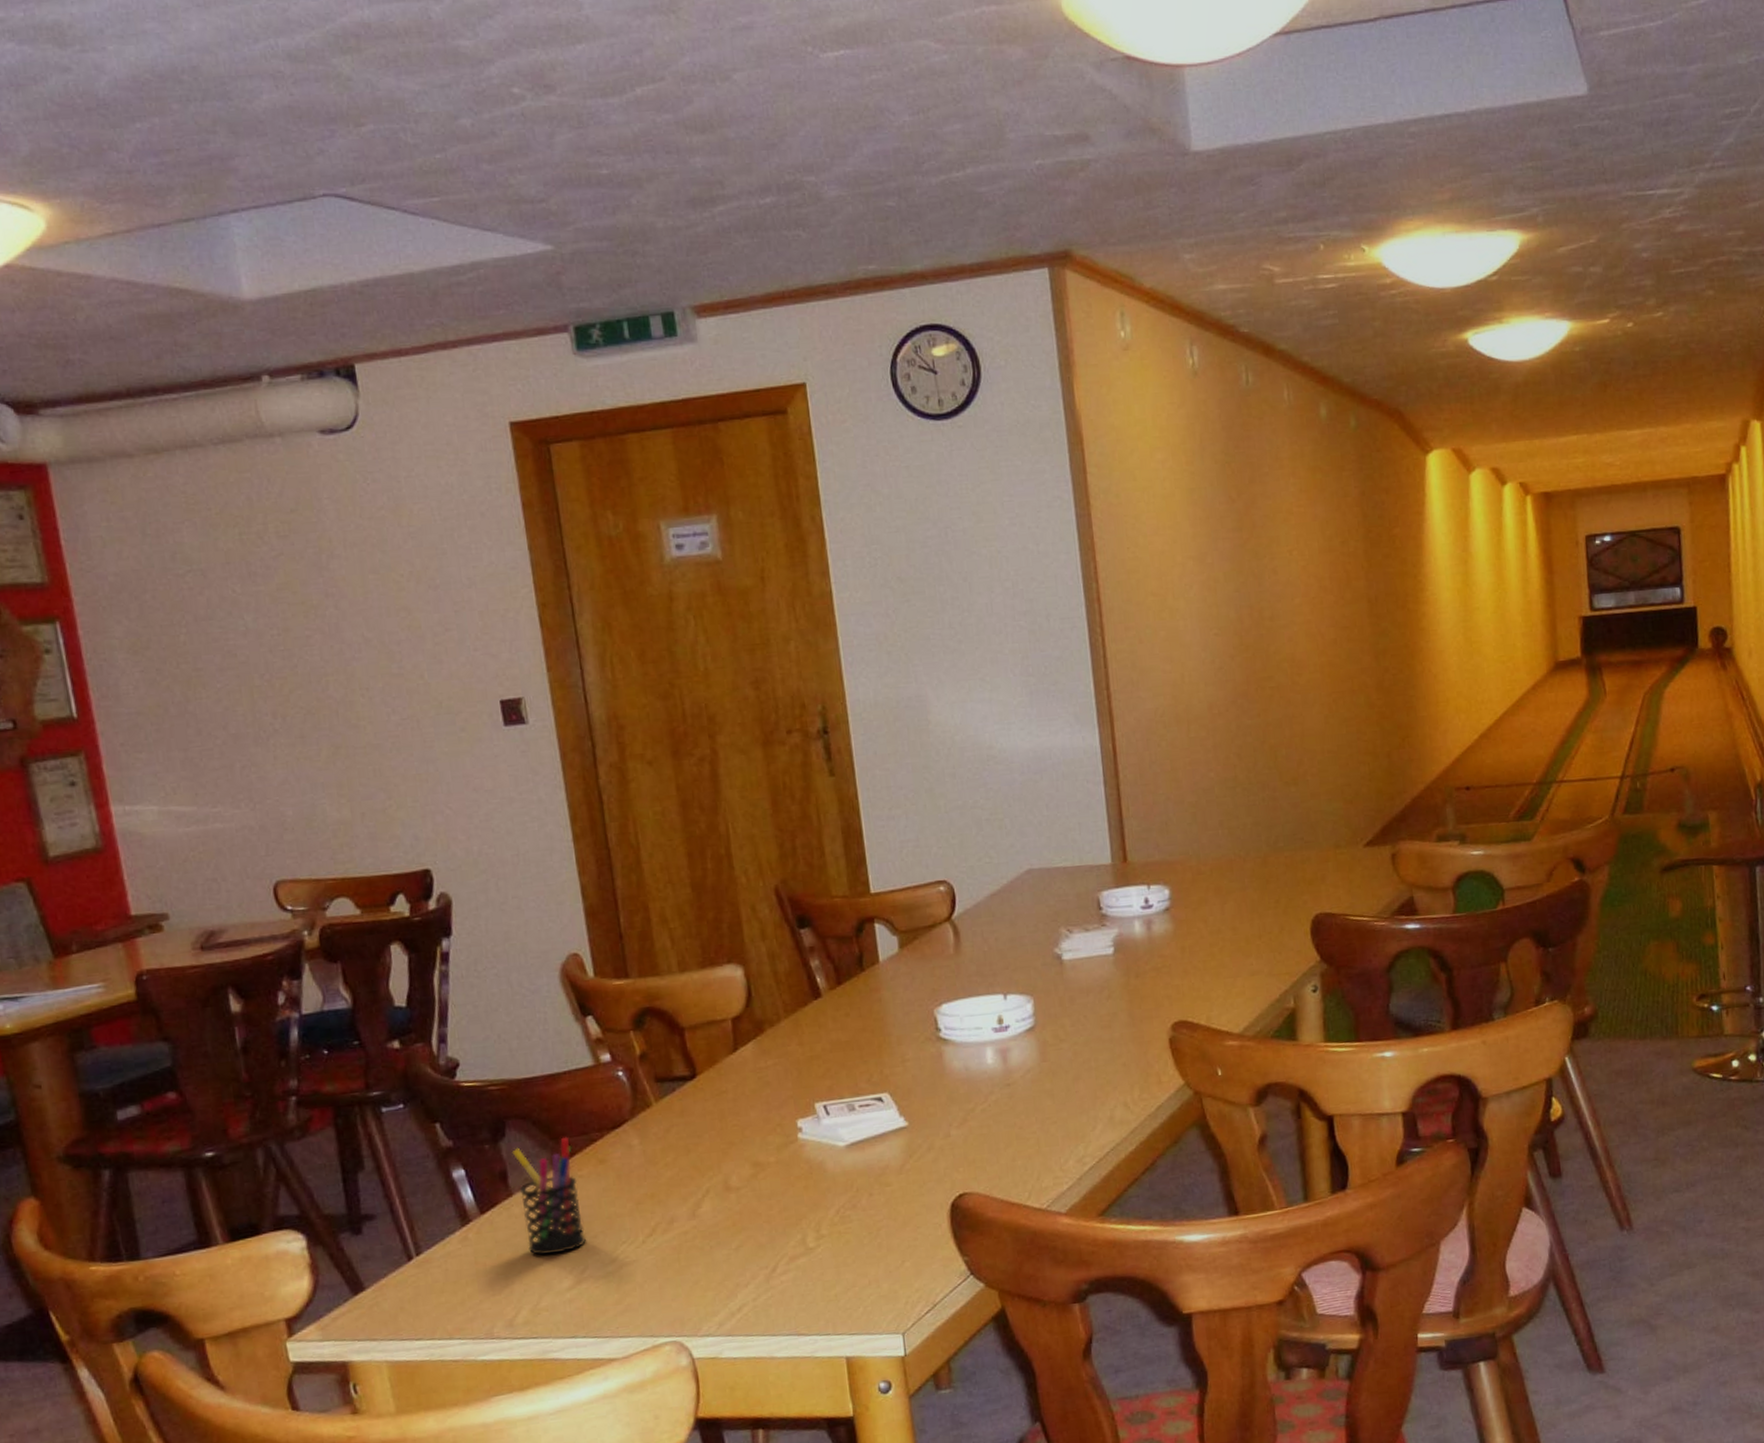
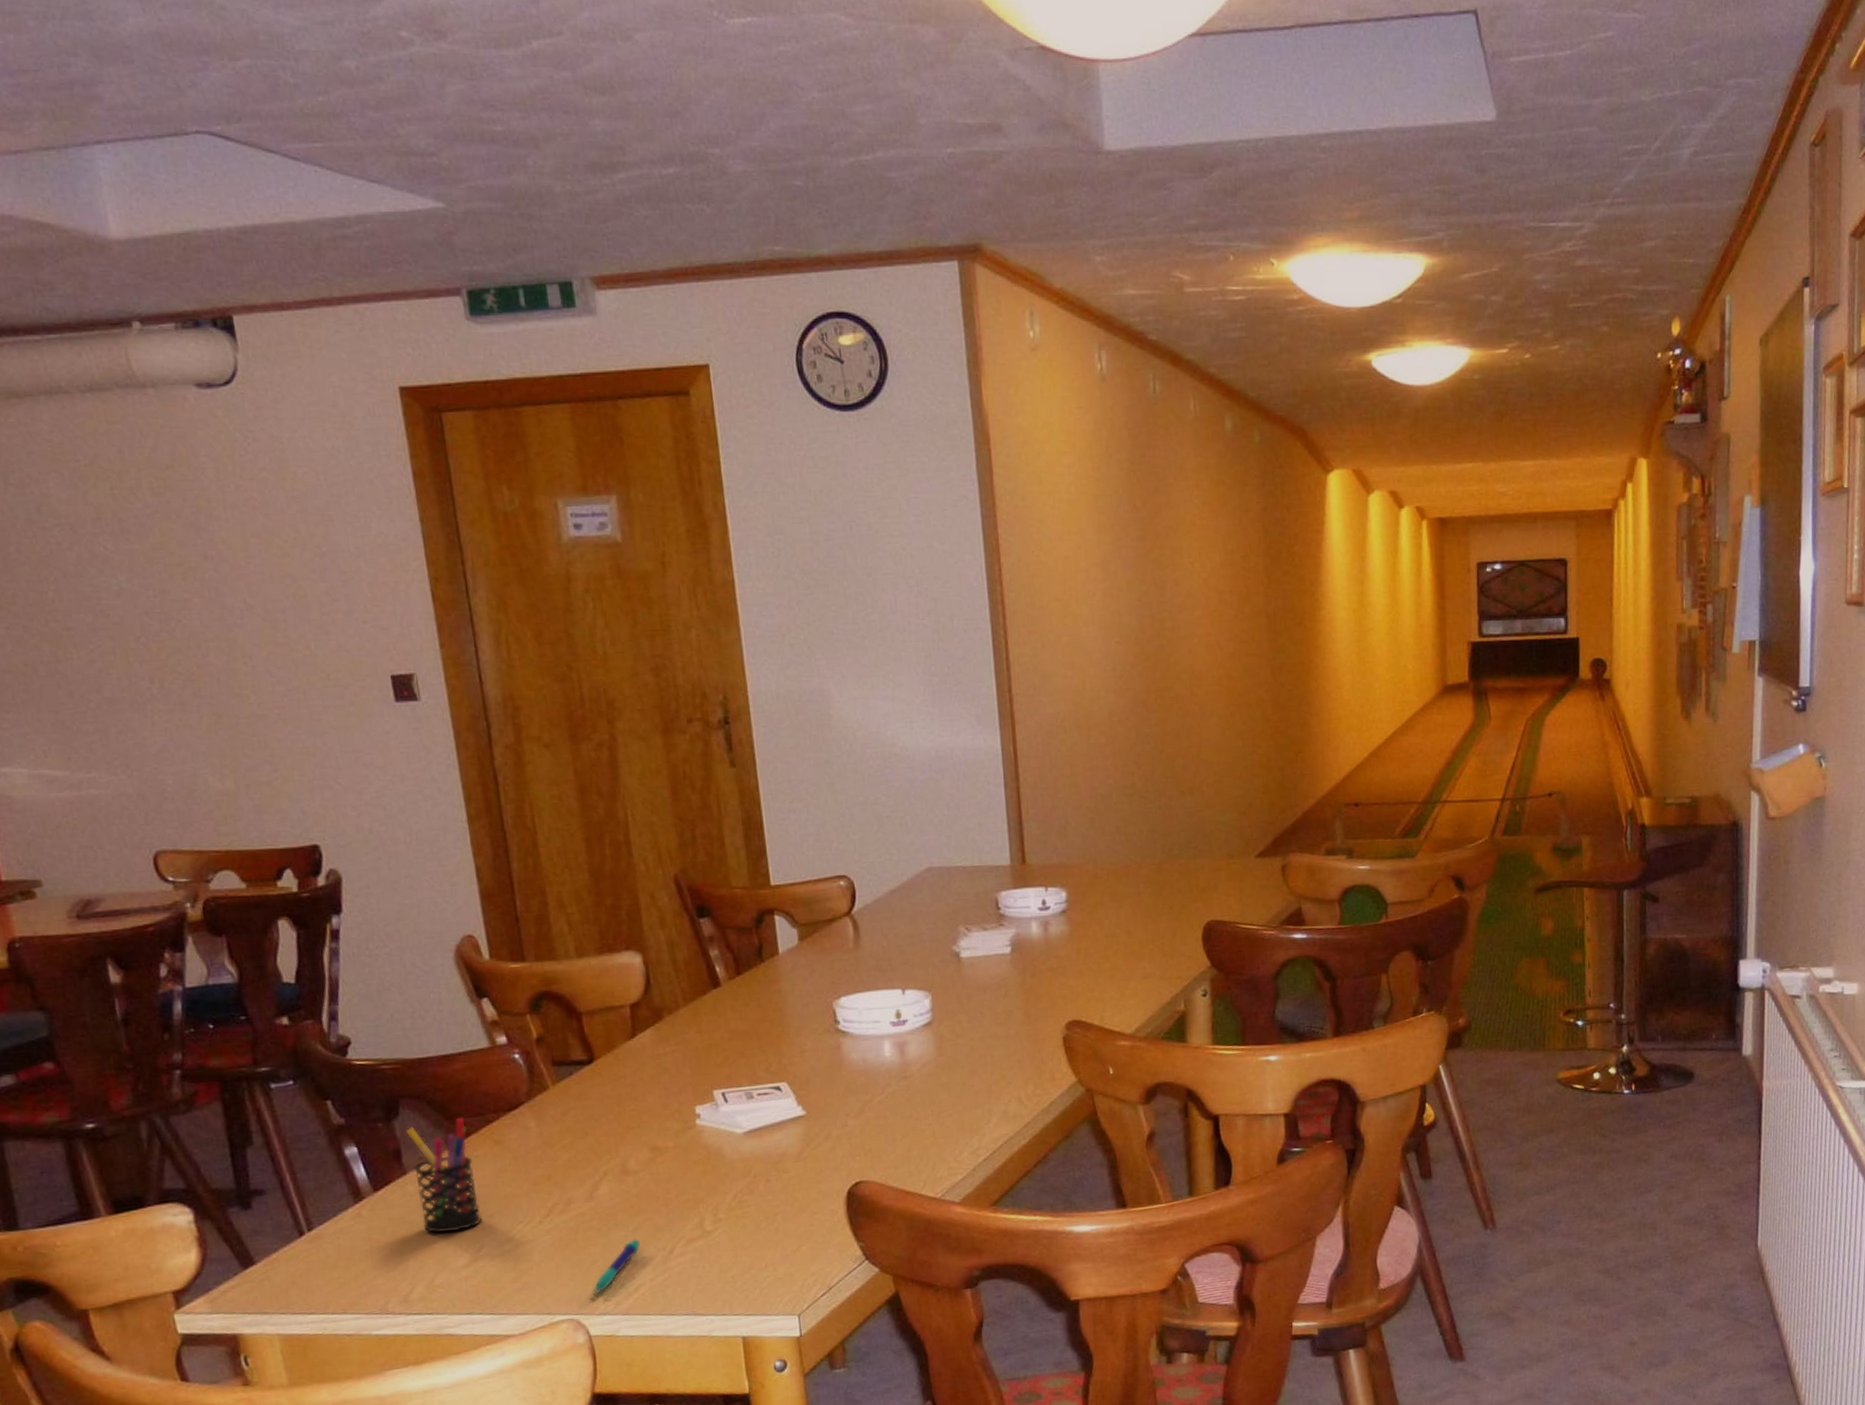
pen: none [696,1257,743,1315] -> present [593,1239,640,1294]

